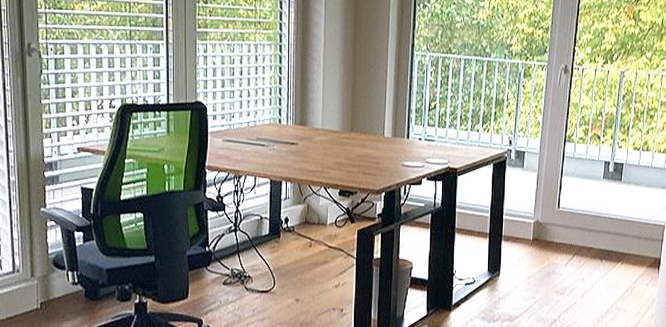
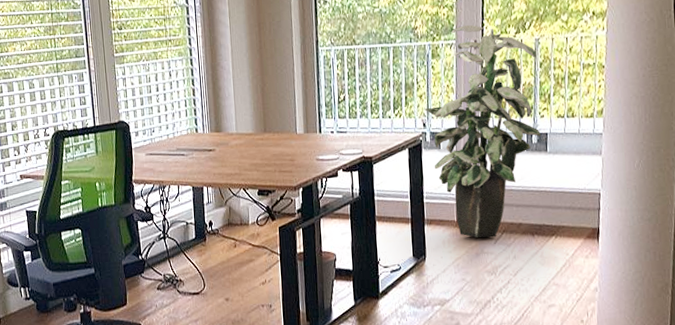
indoor plant: none [512,49,621,259] -> present [424,25,542,238]

